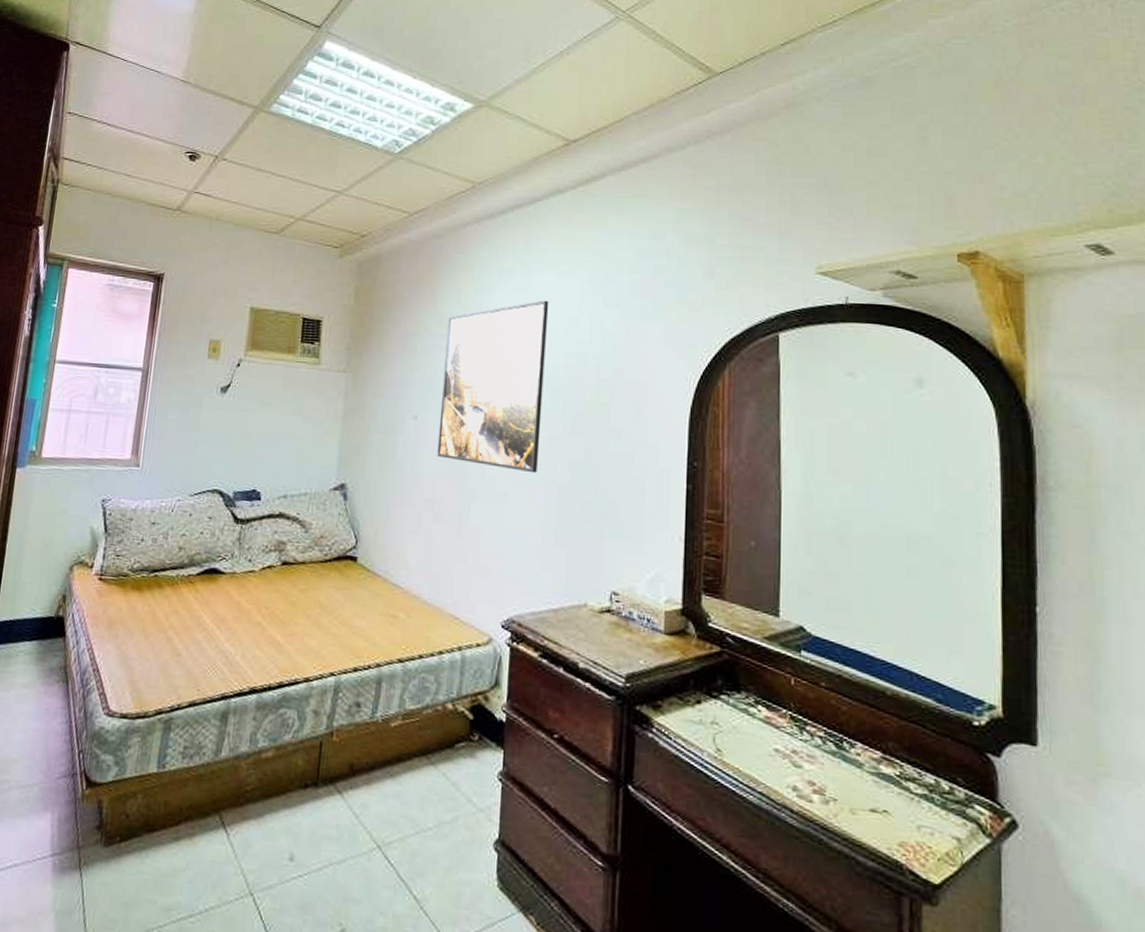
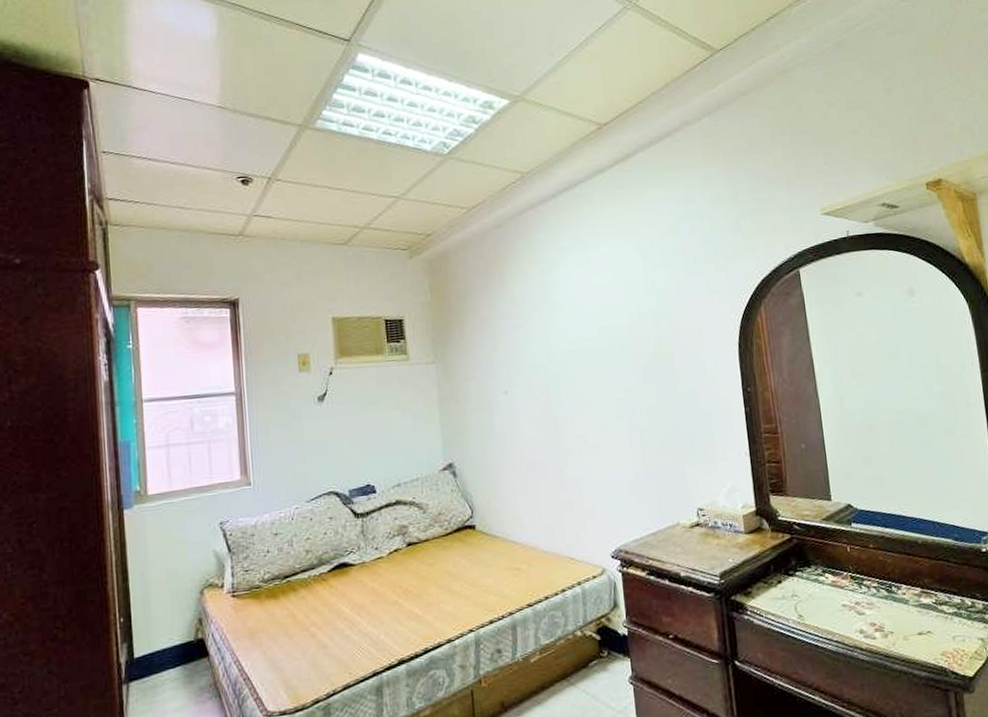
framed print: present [437,300,549,474] -> none [520,270,620,424]

